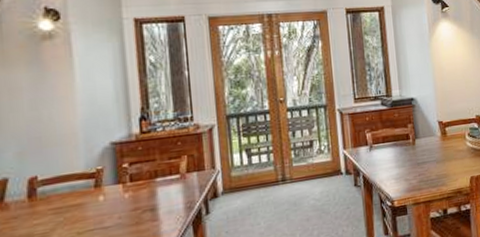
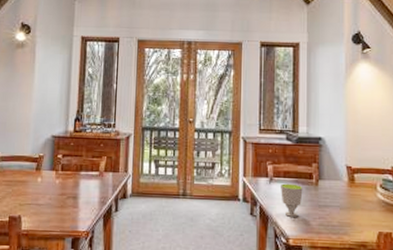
cup: none [381,147,402,180] -> present [281,183,303,217]

